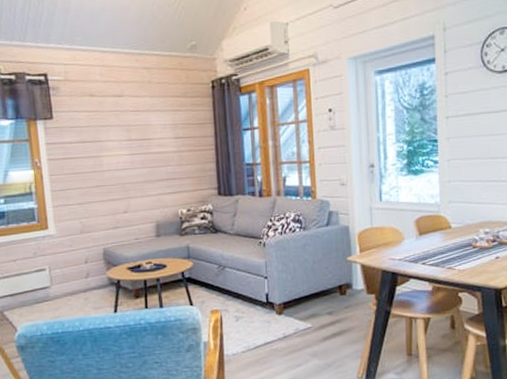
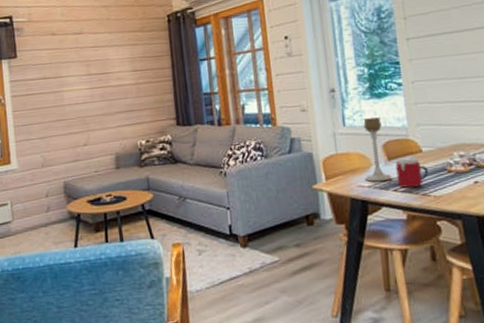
candle holder: none [396,193,422,255] -> present [363,117,393,182]
mug: none [426,233,455,261] -> present [395,158,428,188]

